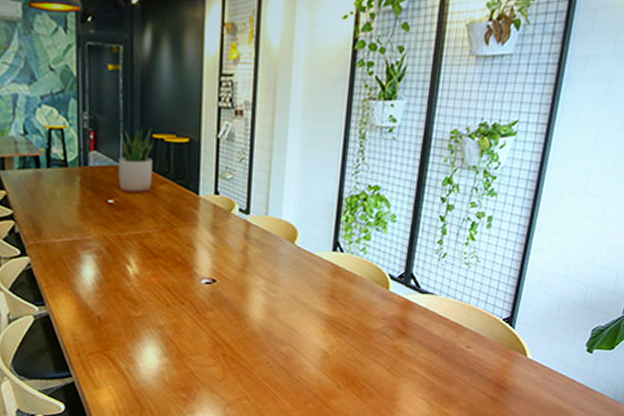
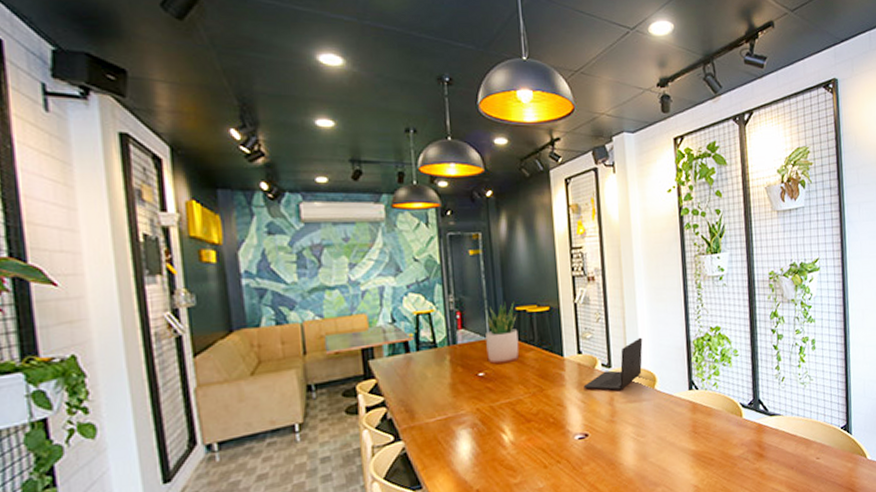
laptop: none [217,186,288,241] -> present [583,337,643,391]

